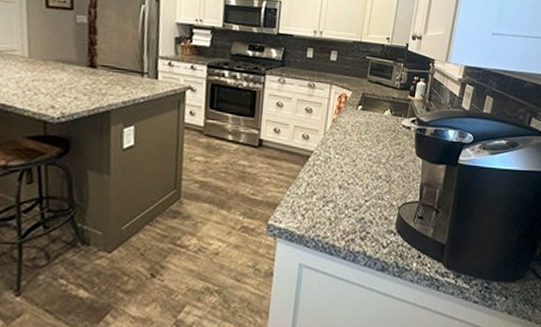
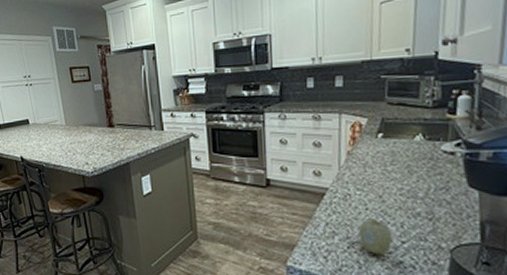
fruit: none [333,180,359,211] -> present [358,218,393,254]

